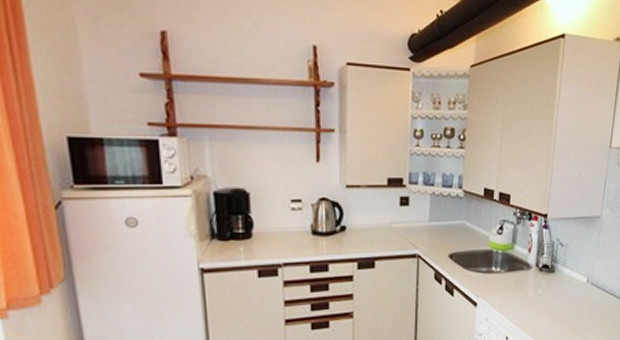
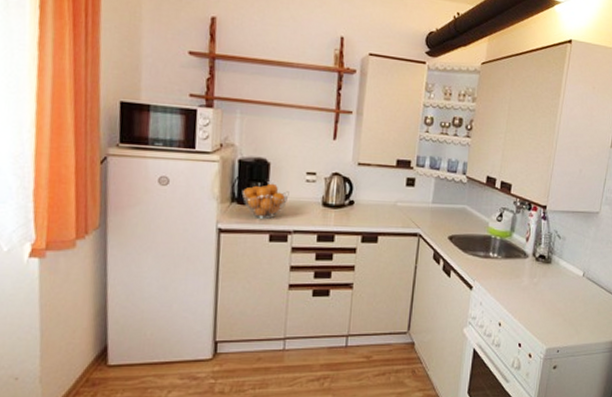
fruit basket: none [221,215,275,254] -> present [241,183,289,219]

